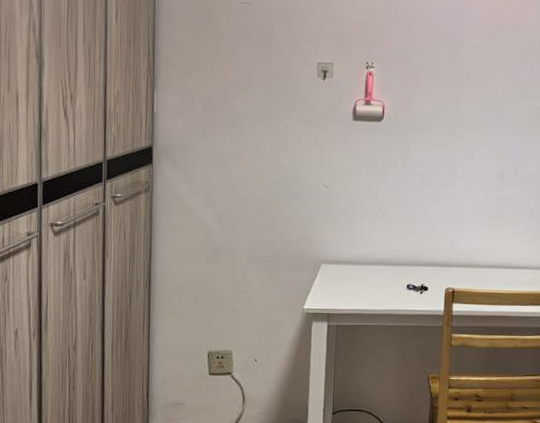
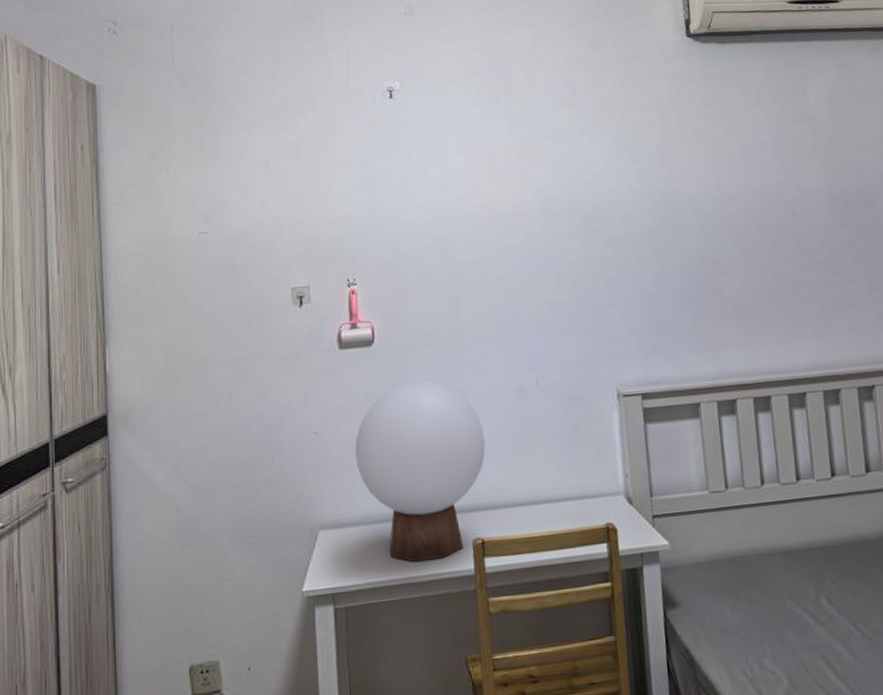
table lamp: none [357,156,466,299] -> present [355,381,486,563]

